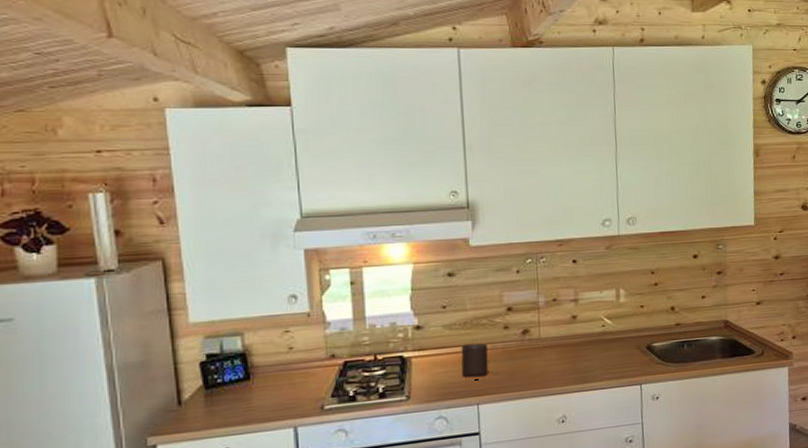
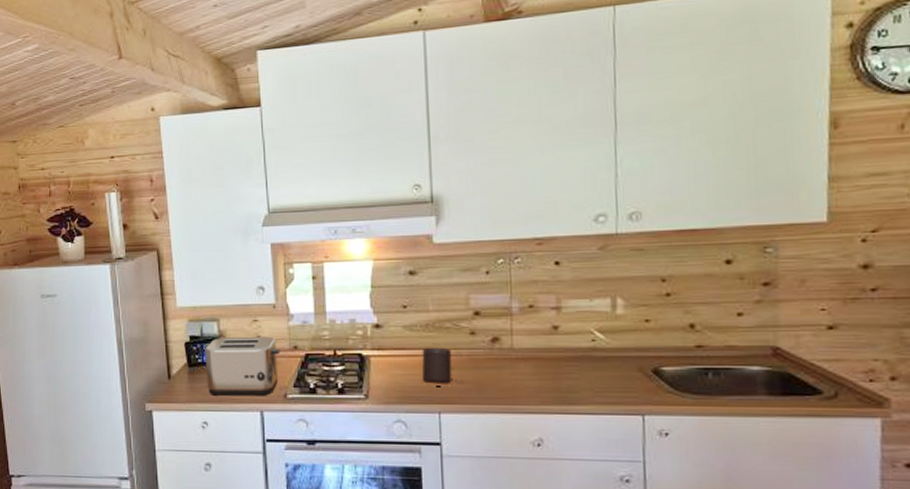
toaster: none [225,346,317,418] -> present [205,336,281,396]

